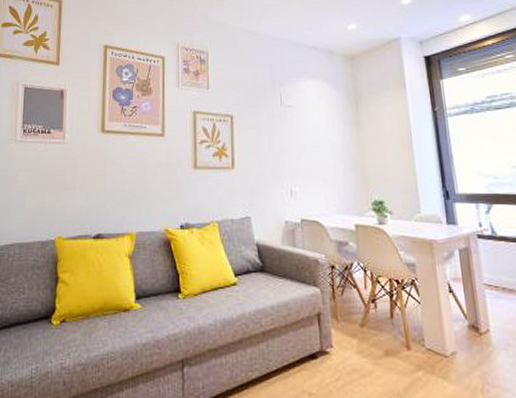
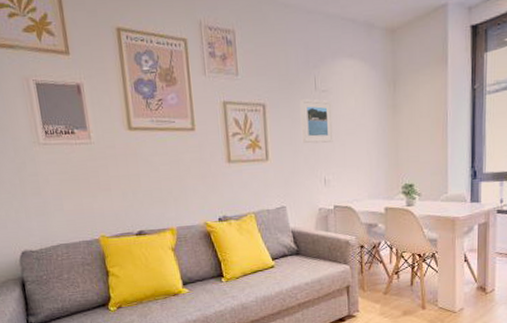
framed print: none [266,113,299,155] -> present [299,99,333,144]

